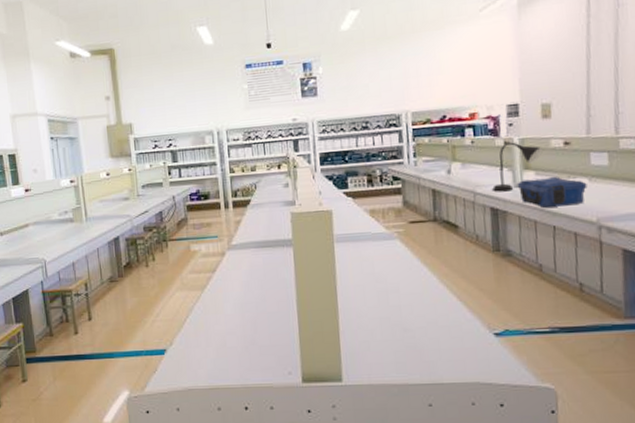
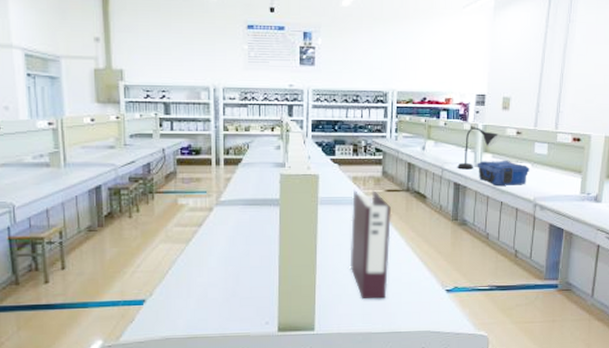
binder: none [372,223,422,346] -> present [350,189,392,300]

